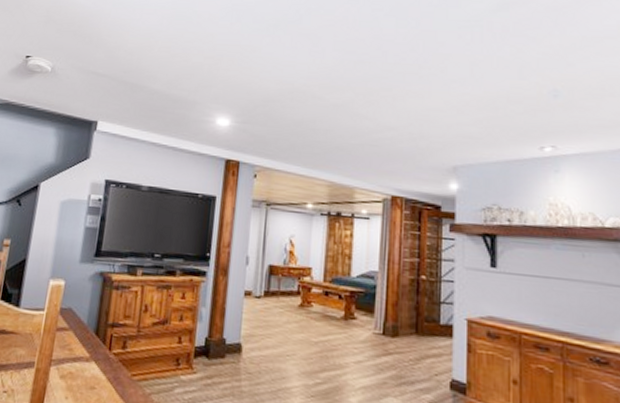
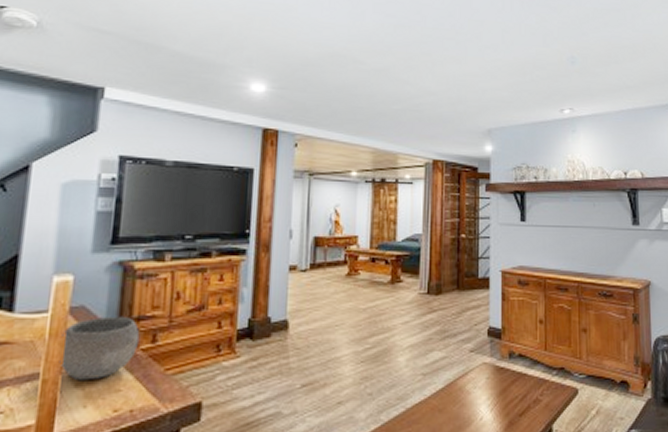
bowl: none [50,320,113,375] -> present [59,316,140,381]

